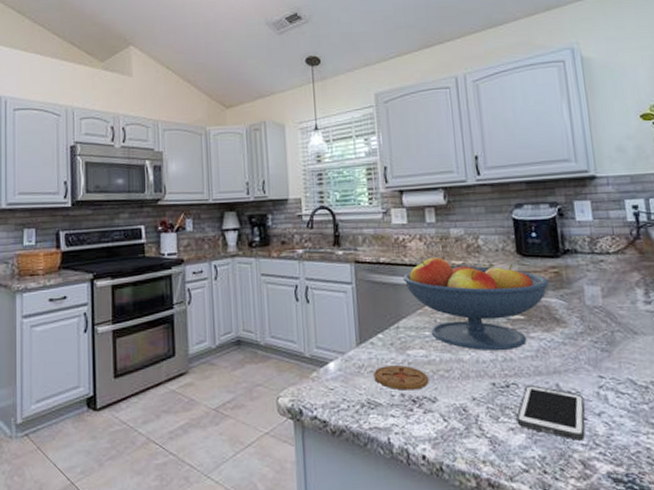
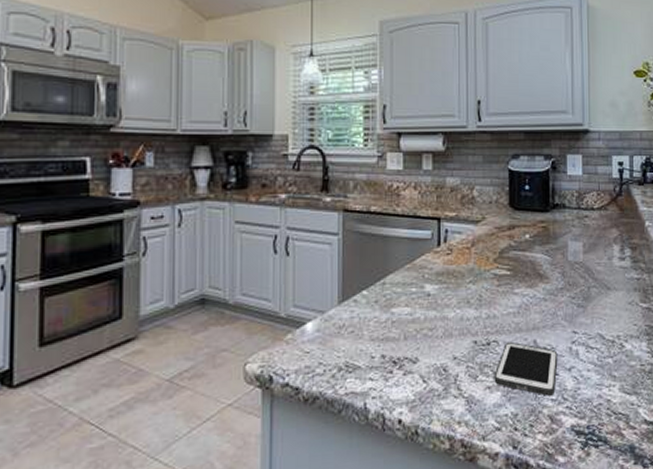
coaster: present [374,365,429,391] -> none [355,324,412,352]
fruit bowl: present [403,257,549,351] -> none [394,207,536,307]

